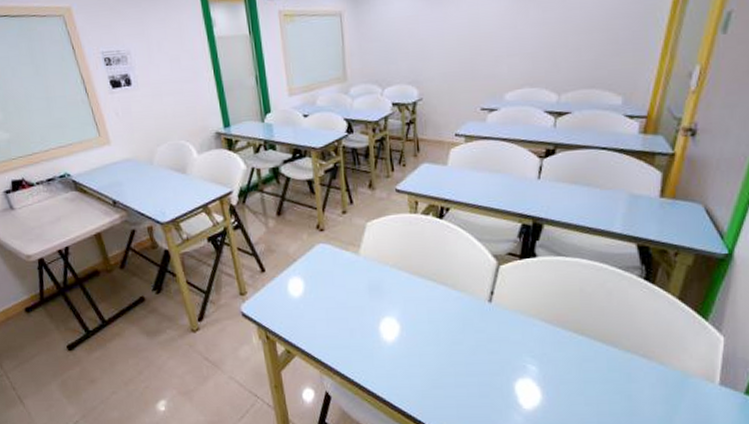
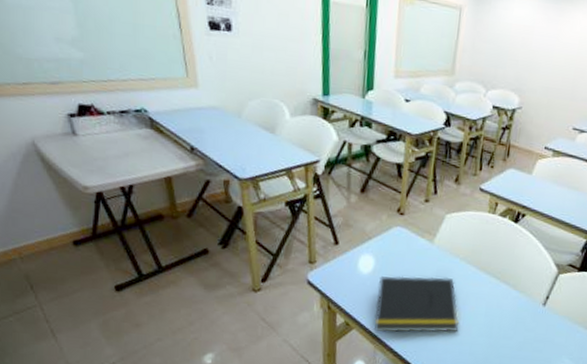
notepad: none [311,288,403,356] -> present [373,276,460,333]

